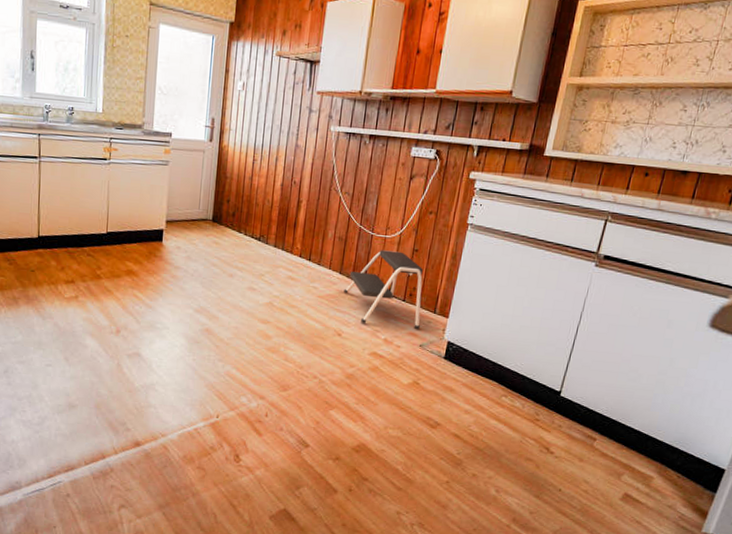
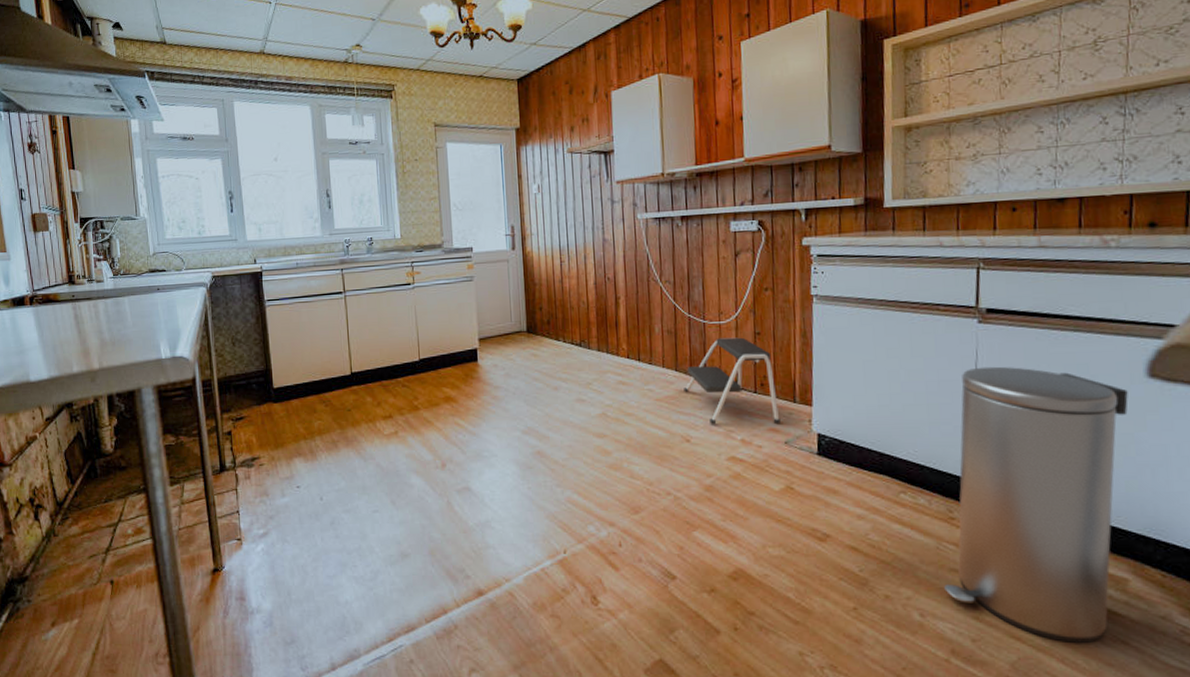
pedal bin: none [518,302,692,521] -> present [944,366,1128,643]

